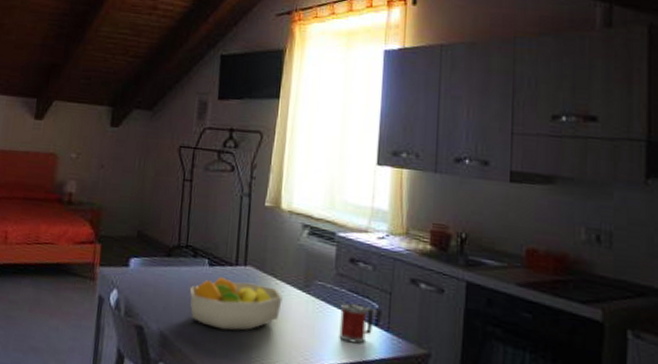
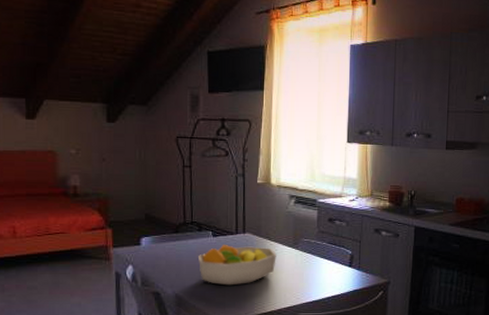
mug: present [339,302,375,344] -> none [322,252,349,282]

